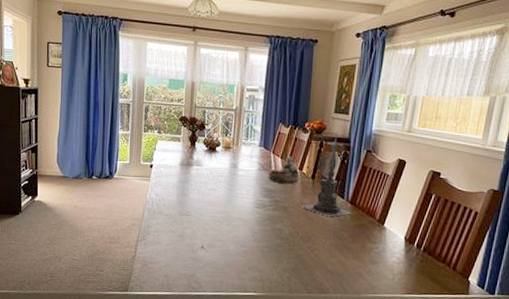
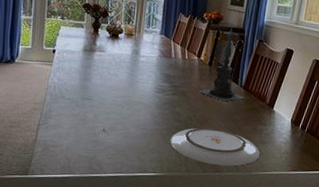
bowl: present [268,156,300,184] -> none [168,44,198,70]
plate: none [271,245,370,288] -> present [170,127,260,166]

